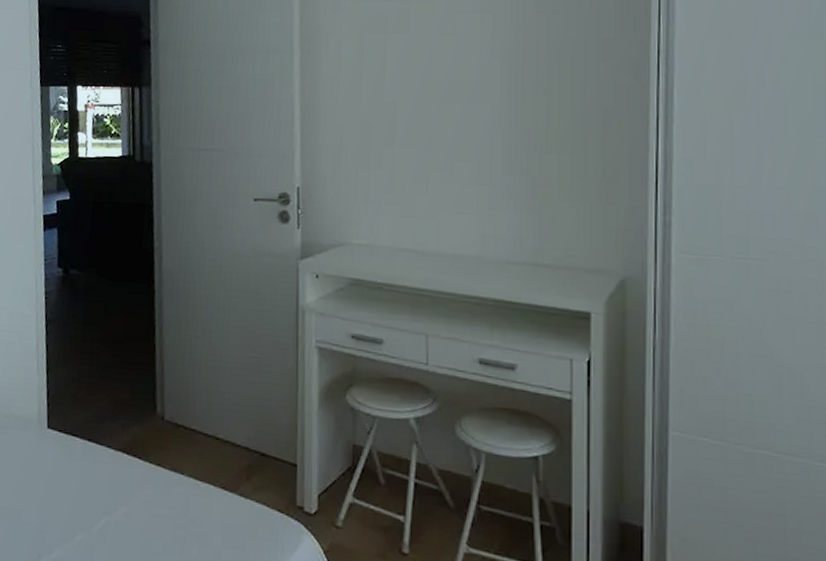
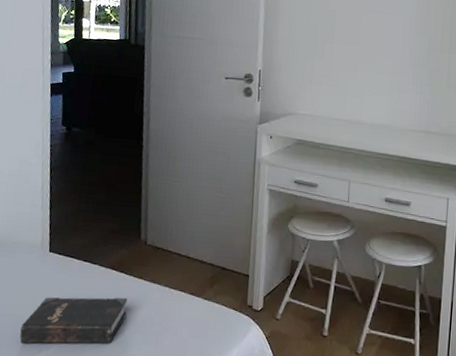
hardback book: none [15,486,143,551] -> present [19,297,128,344]

